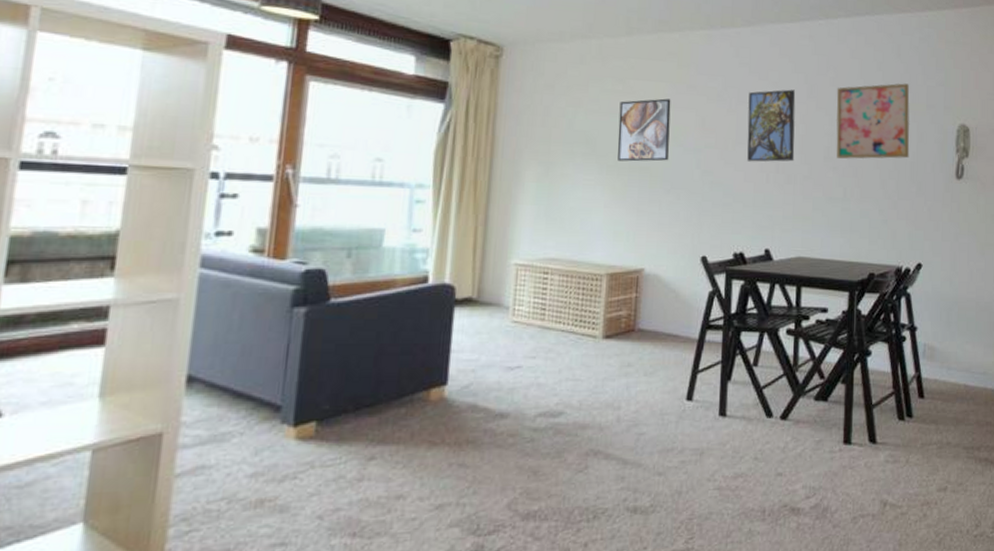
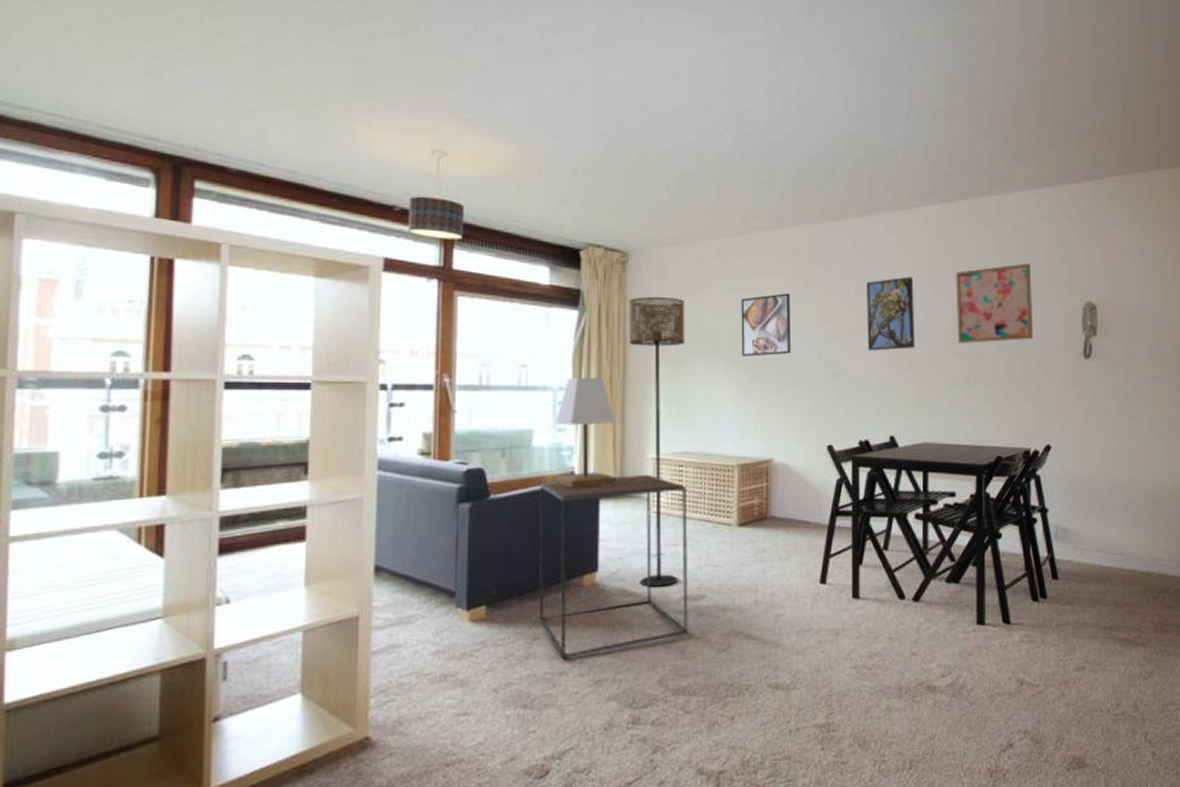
side table: none [377,280,552,482] -> present [538,474,689,660]
lamp: none [406,175,478,293] -> present [555,378,616,487]
floor lamp: none [494,93,560,402] -> present [628,297,685,587]

